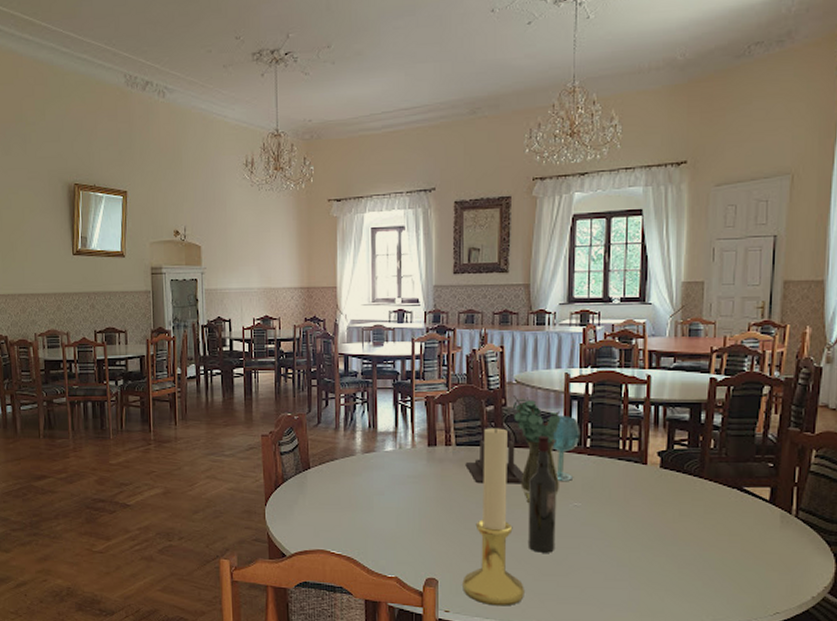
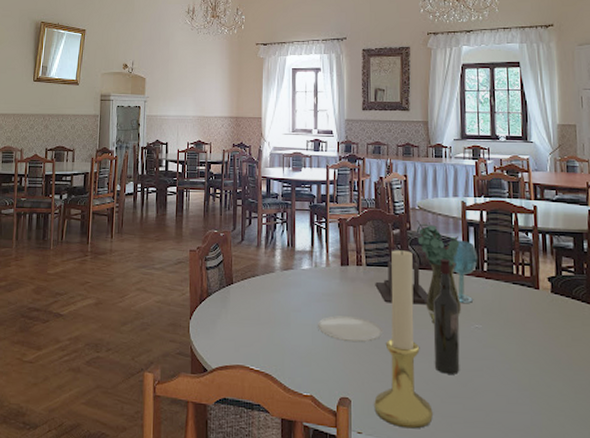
plate: none [401,498,474,524] -> present [317,316,384,343]

